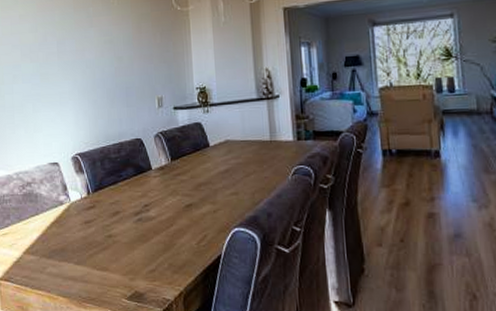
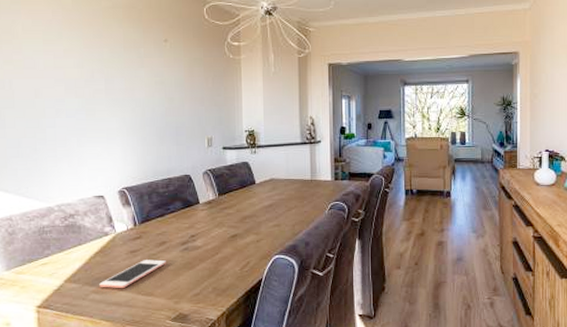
cell phone: none [56,231,120,263] -> present [99,259,166,289]

